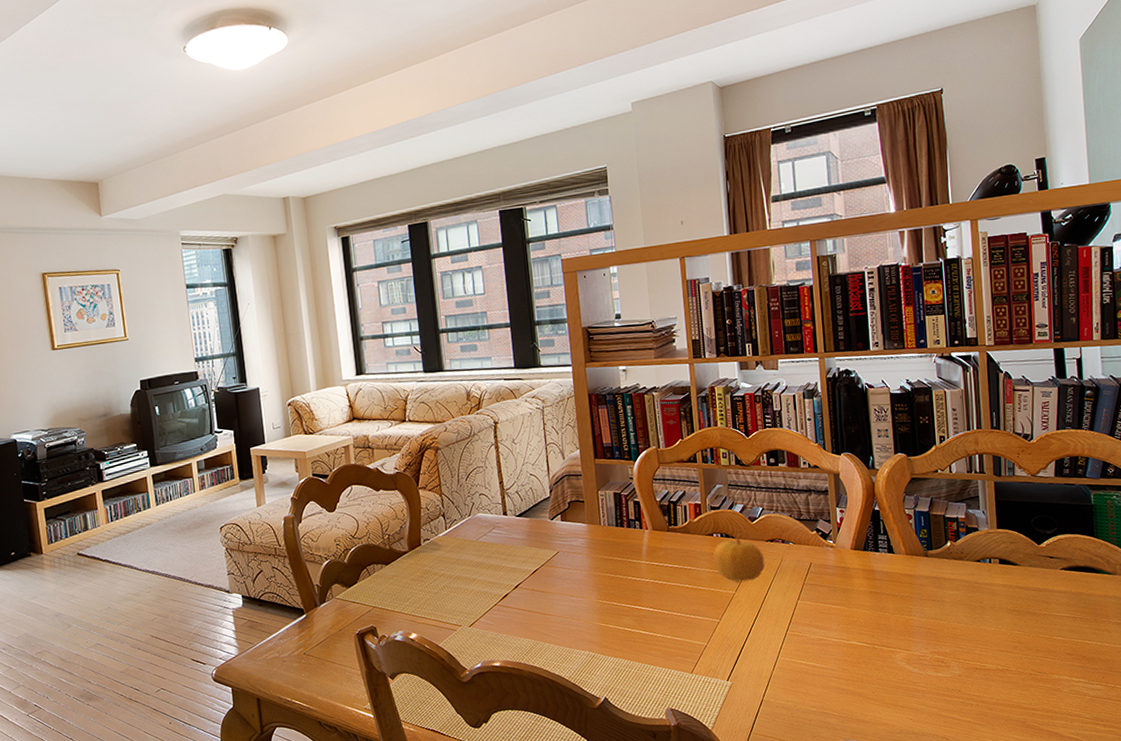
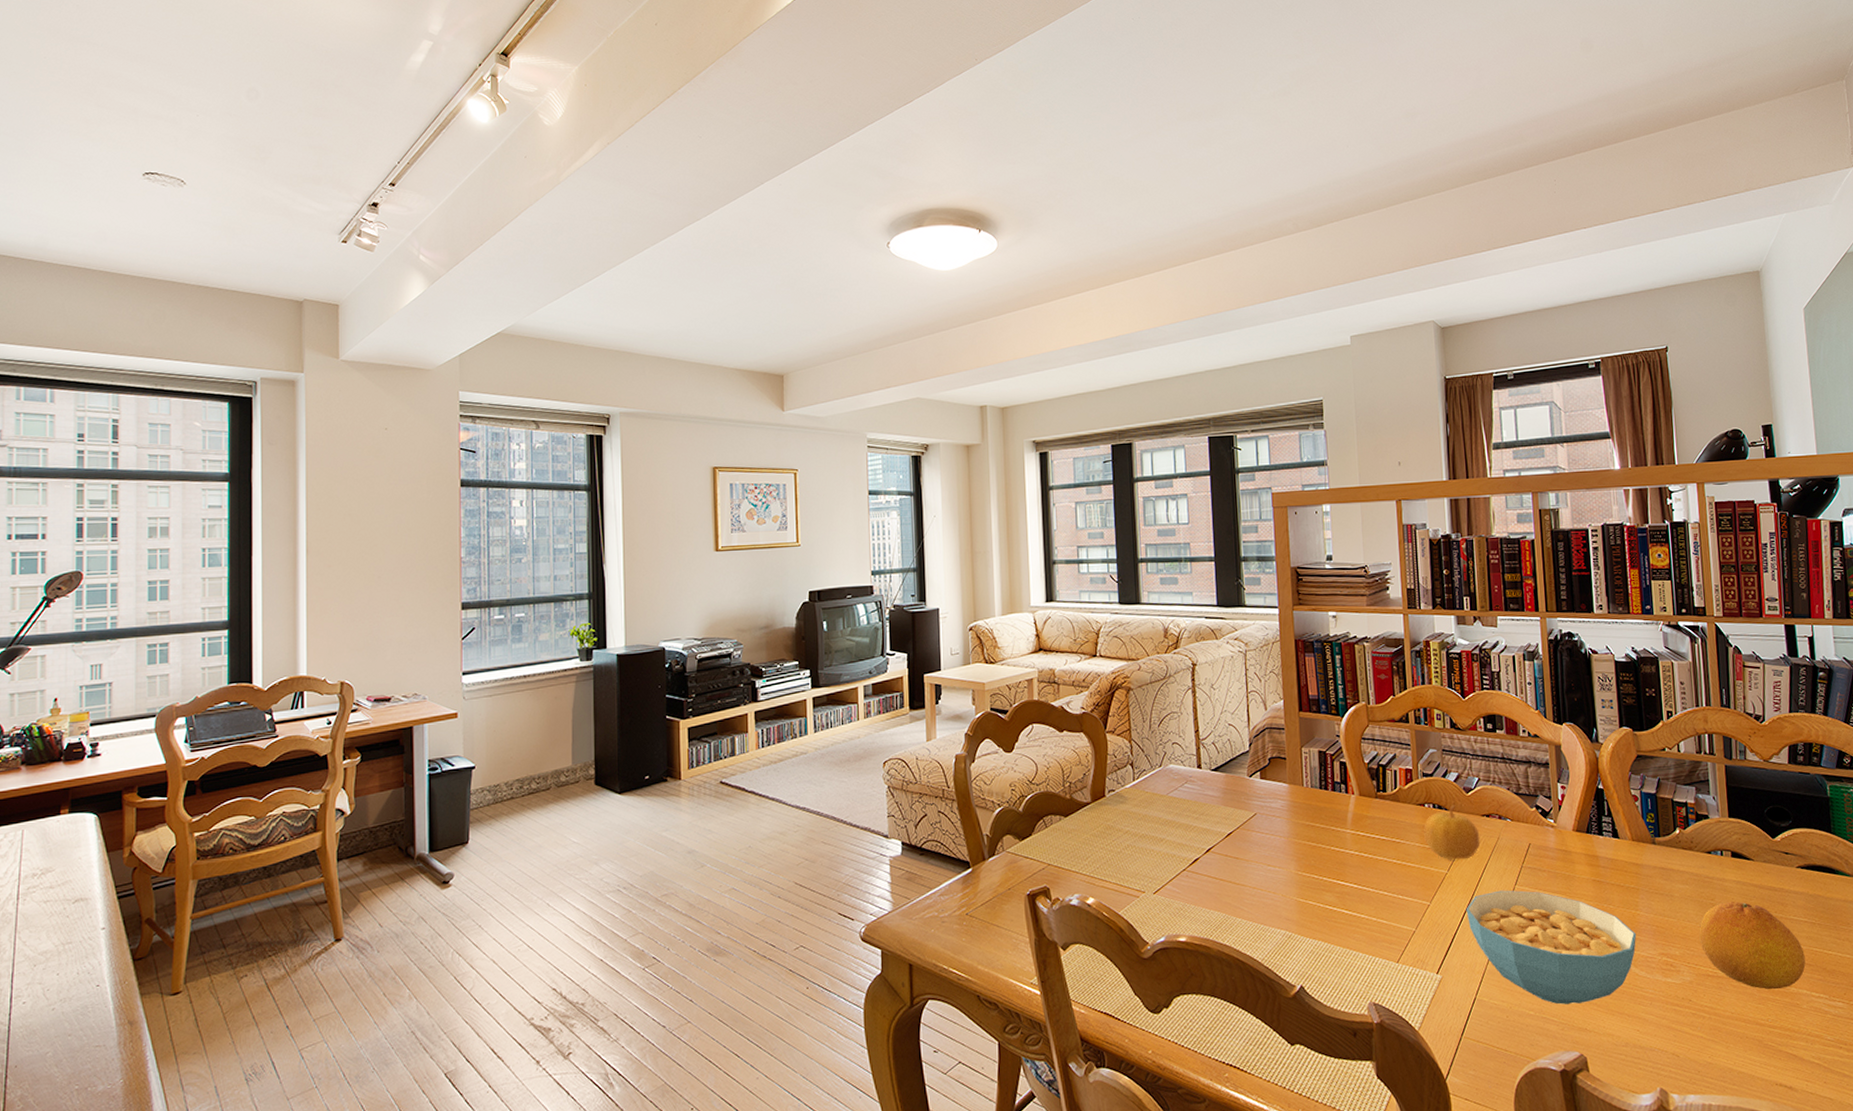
cereal bowl: none [753,605,910,701] -> present [1466,890,1637,1005]
fruit: none [968,602,1067,678] -> present [1699,901,1806,990]

